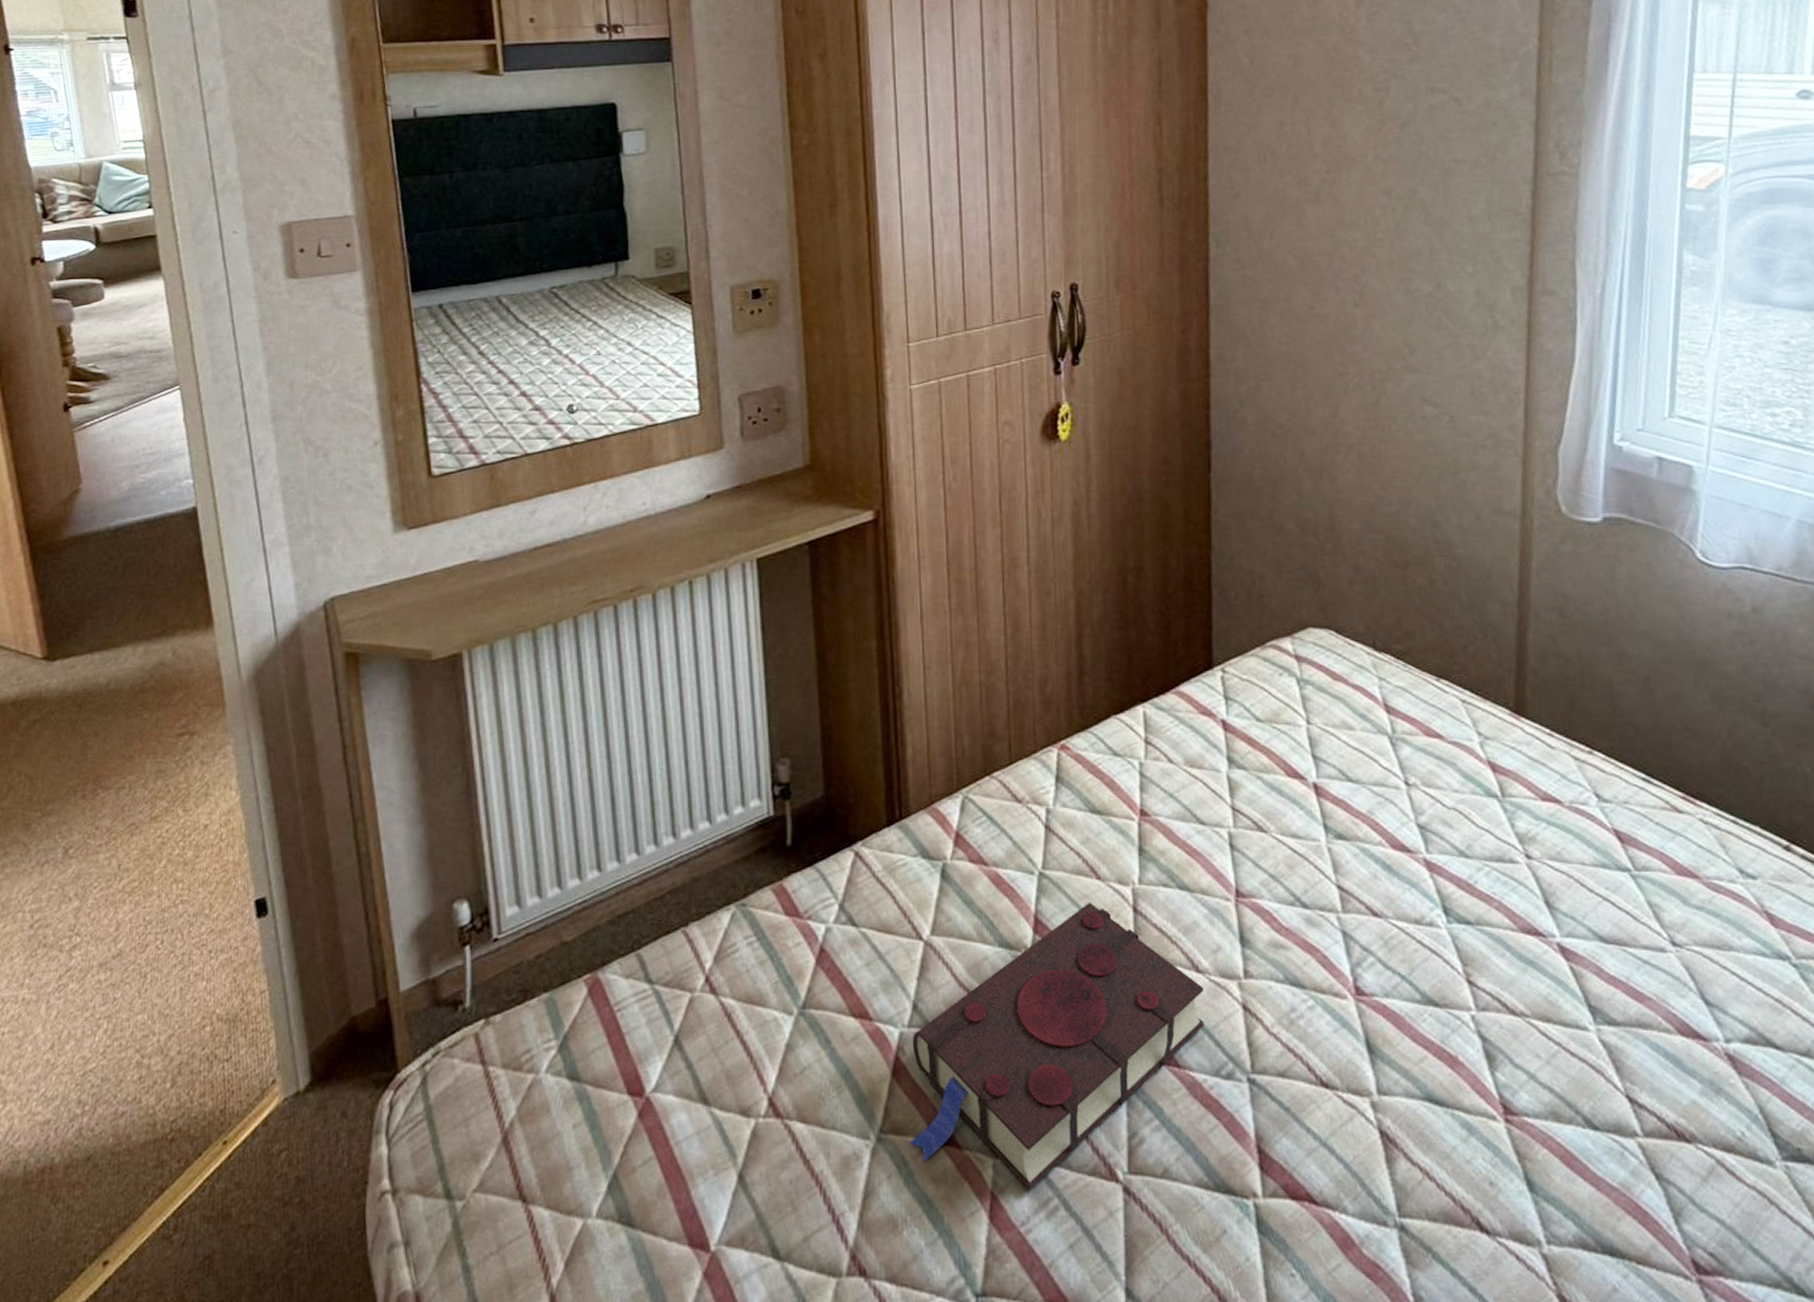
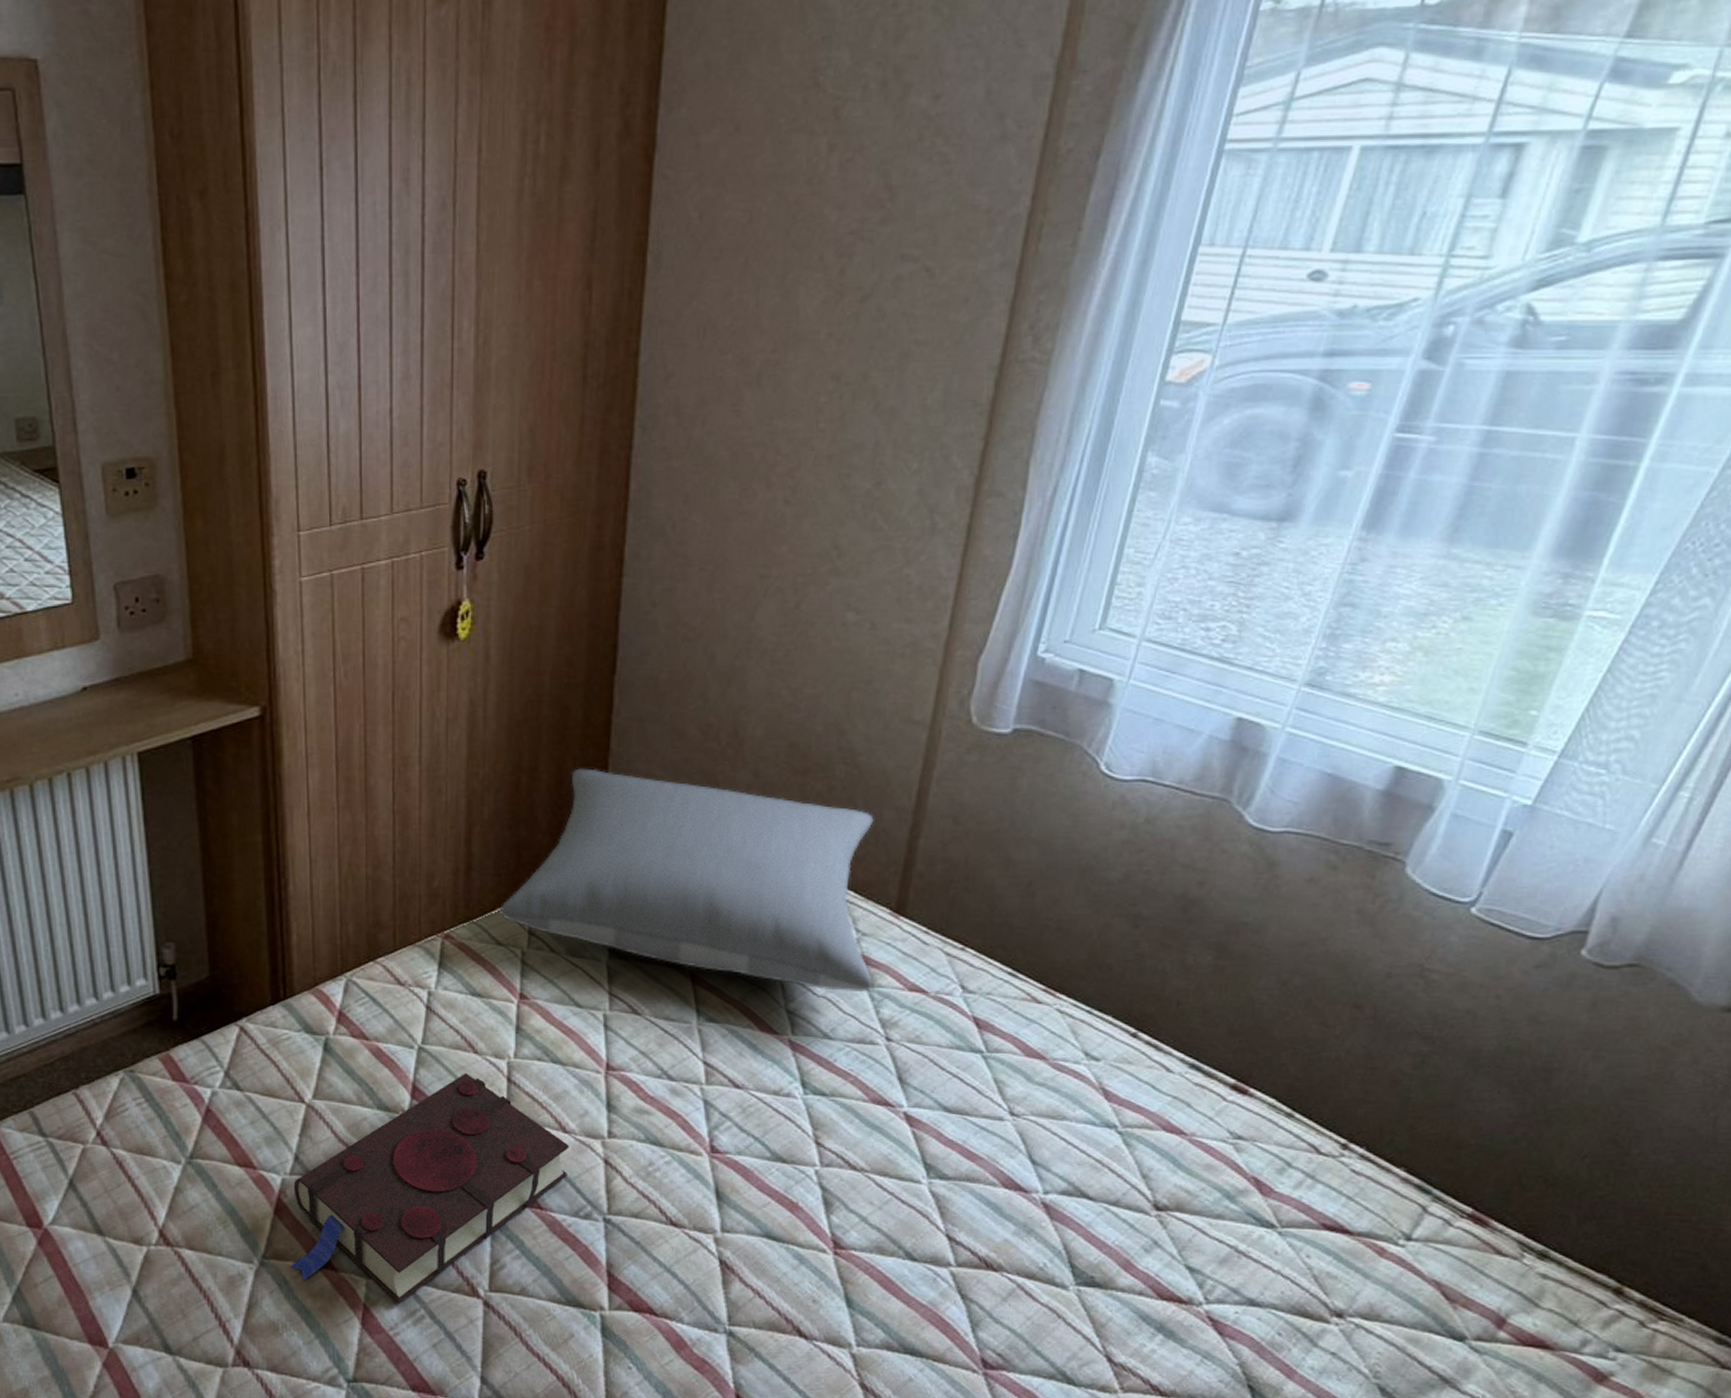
pillow: none [1114,566,1505,804] -> present [499,768,875,993]

